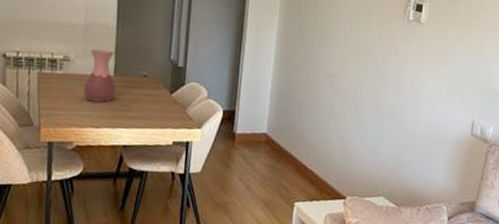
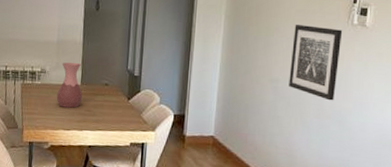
wall art: none [345,18,399,97] -> present [289,25,343,101]

